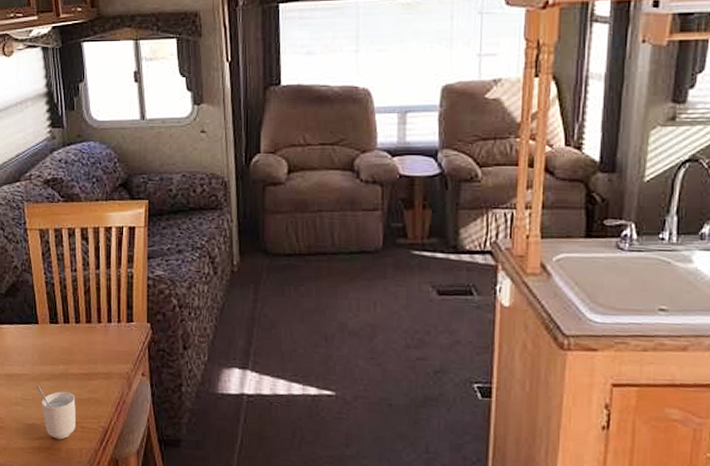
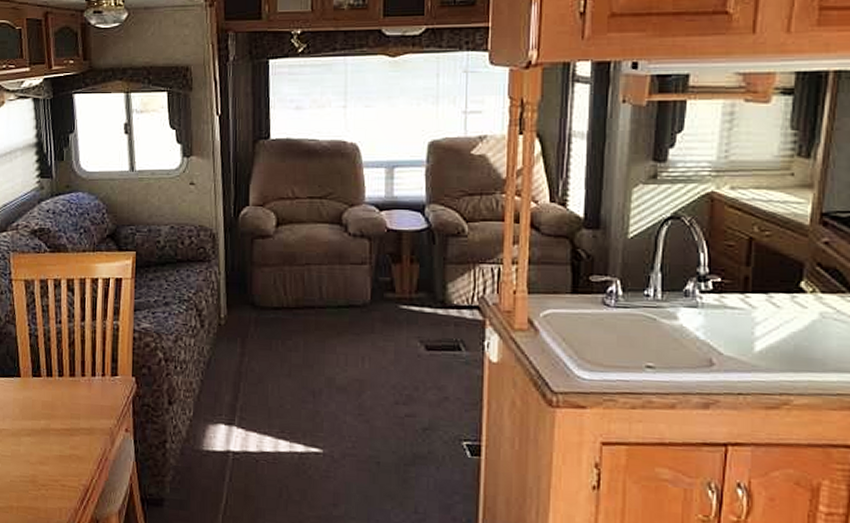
cup: present [36,384,76,439] -> none [16,440,57,498]

